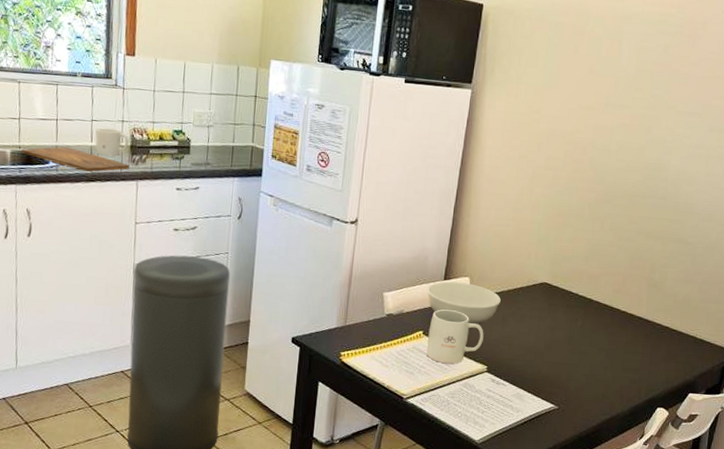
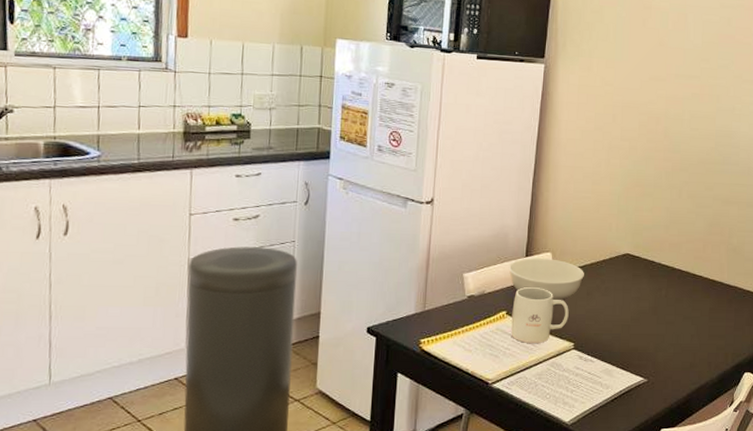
cutting board: present [21,146,130,173] -> none [56,135,183,163]
mug: present [95,127,129,156] -> none [143,114,182,144]

